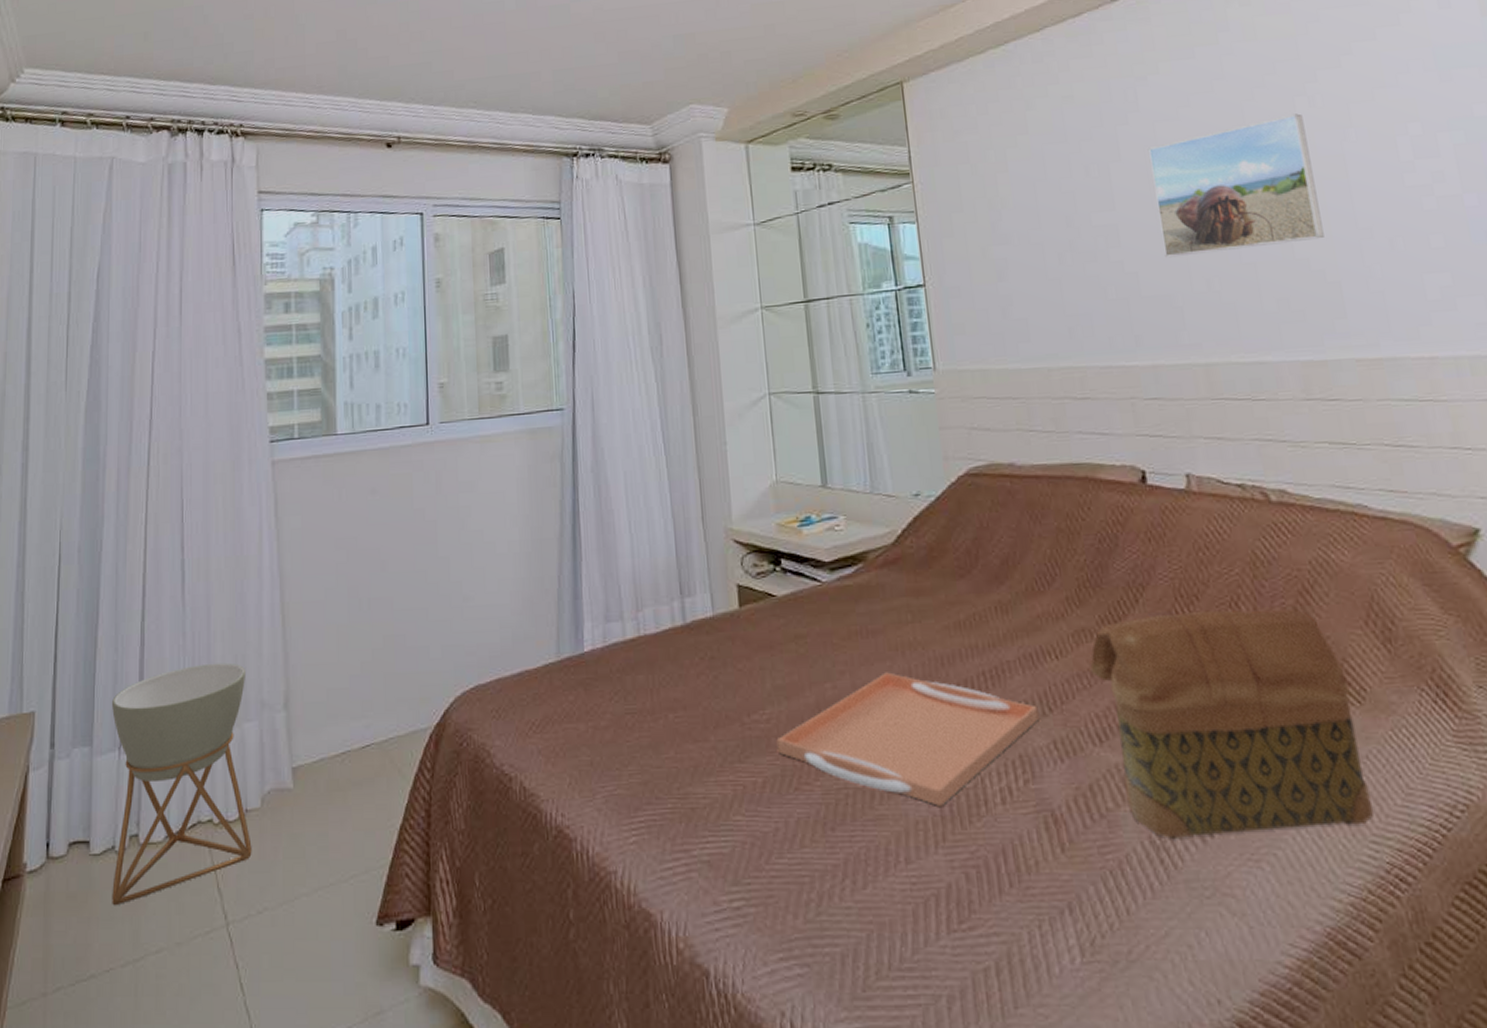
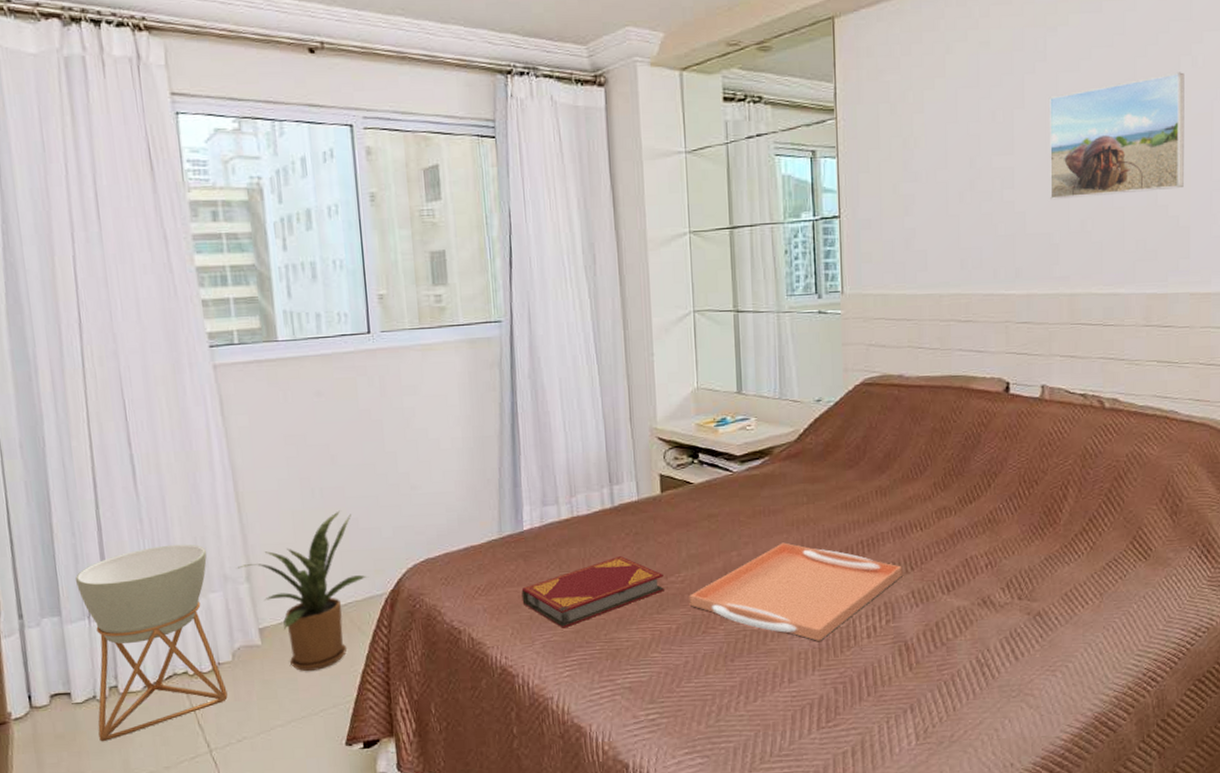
house plant: none [276,625,412,824] -> present [238,510,368,671]
hardback book: none [581,686,747,778] -> present [521,556,664,628]
handbag: present [1090,610,1373,839] -> none [947,491,1141,658]

